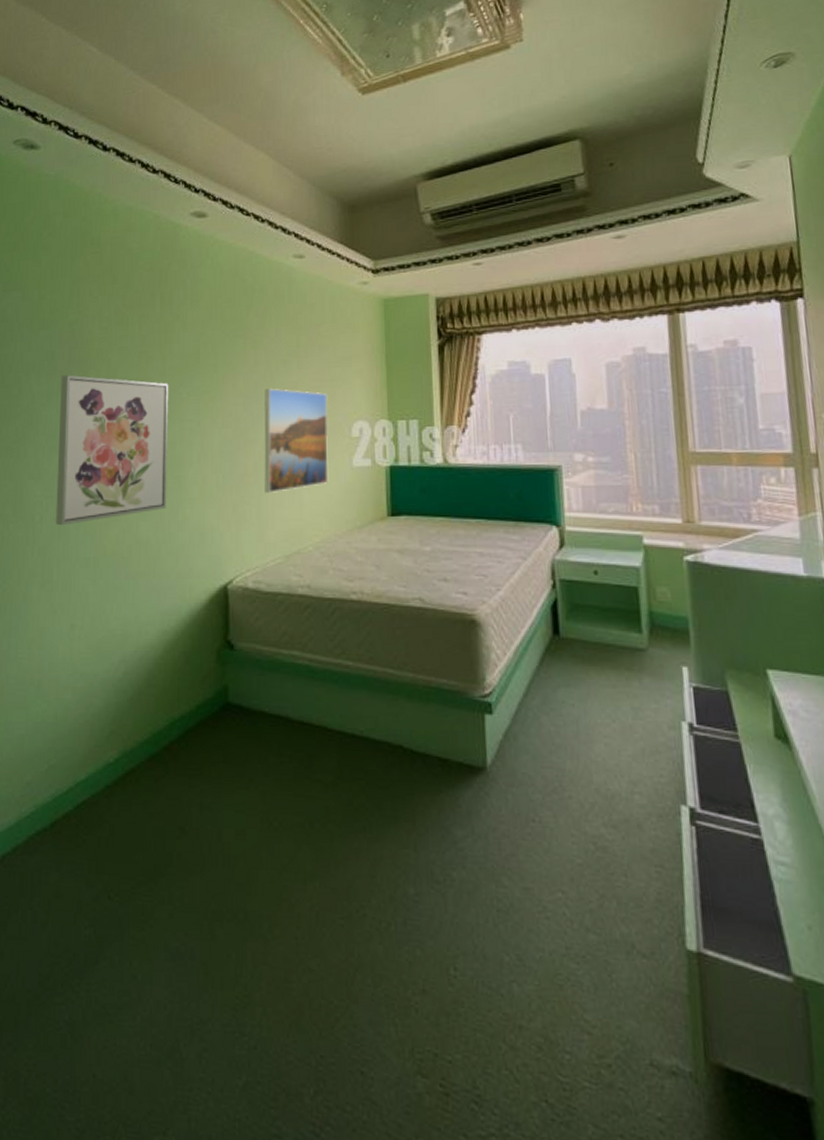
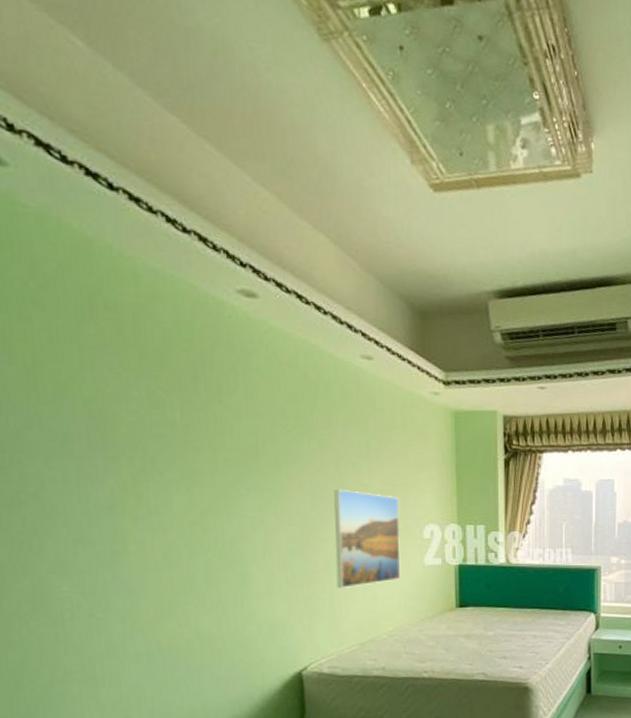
wall art: present [55,374,169,526] -> none [80,460,230,623]

